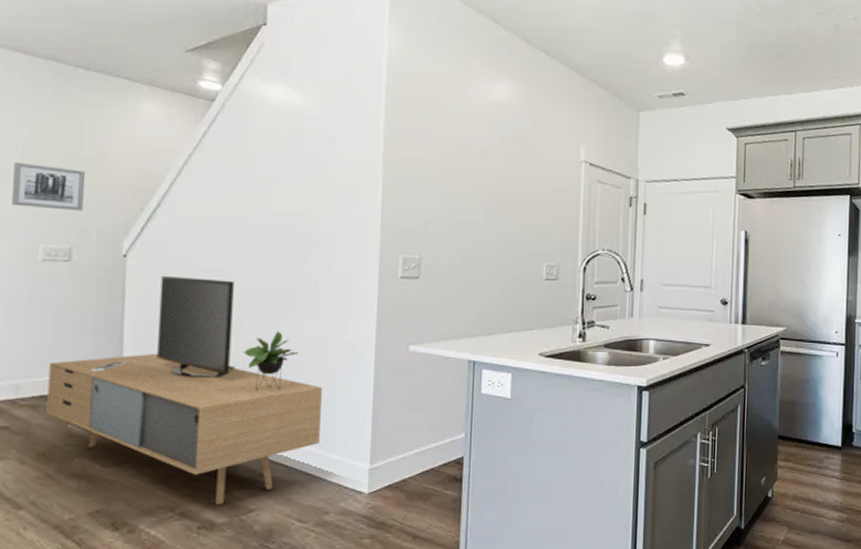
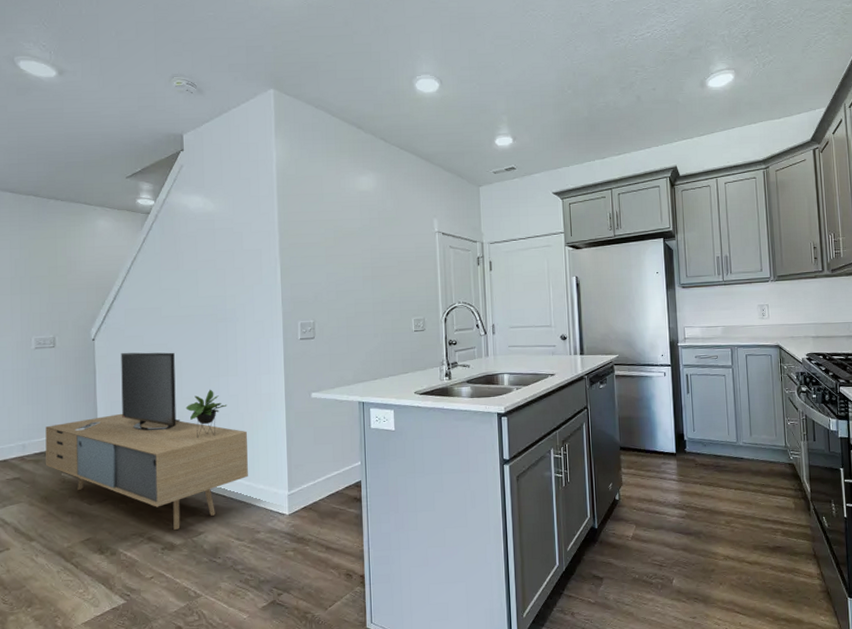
wall art: present [12,163,86,211] -> none [10,275,61,309]

